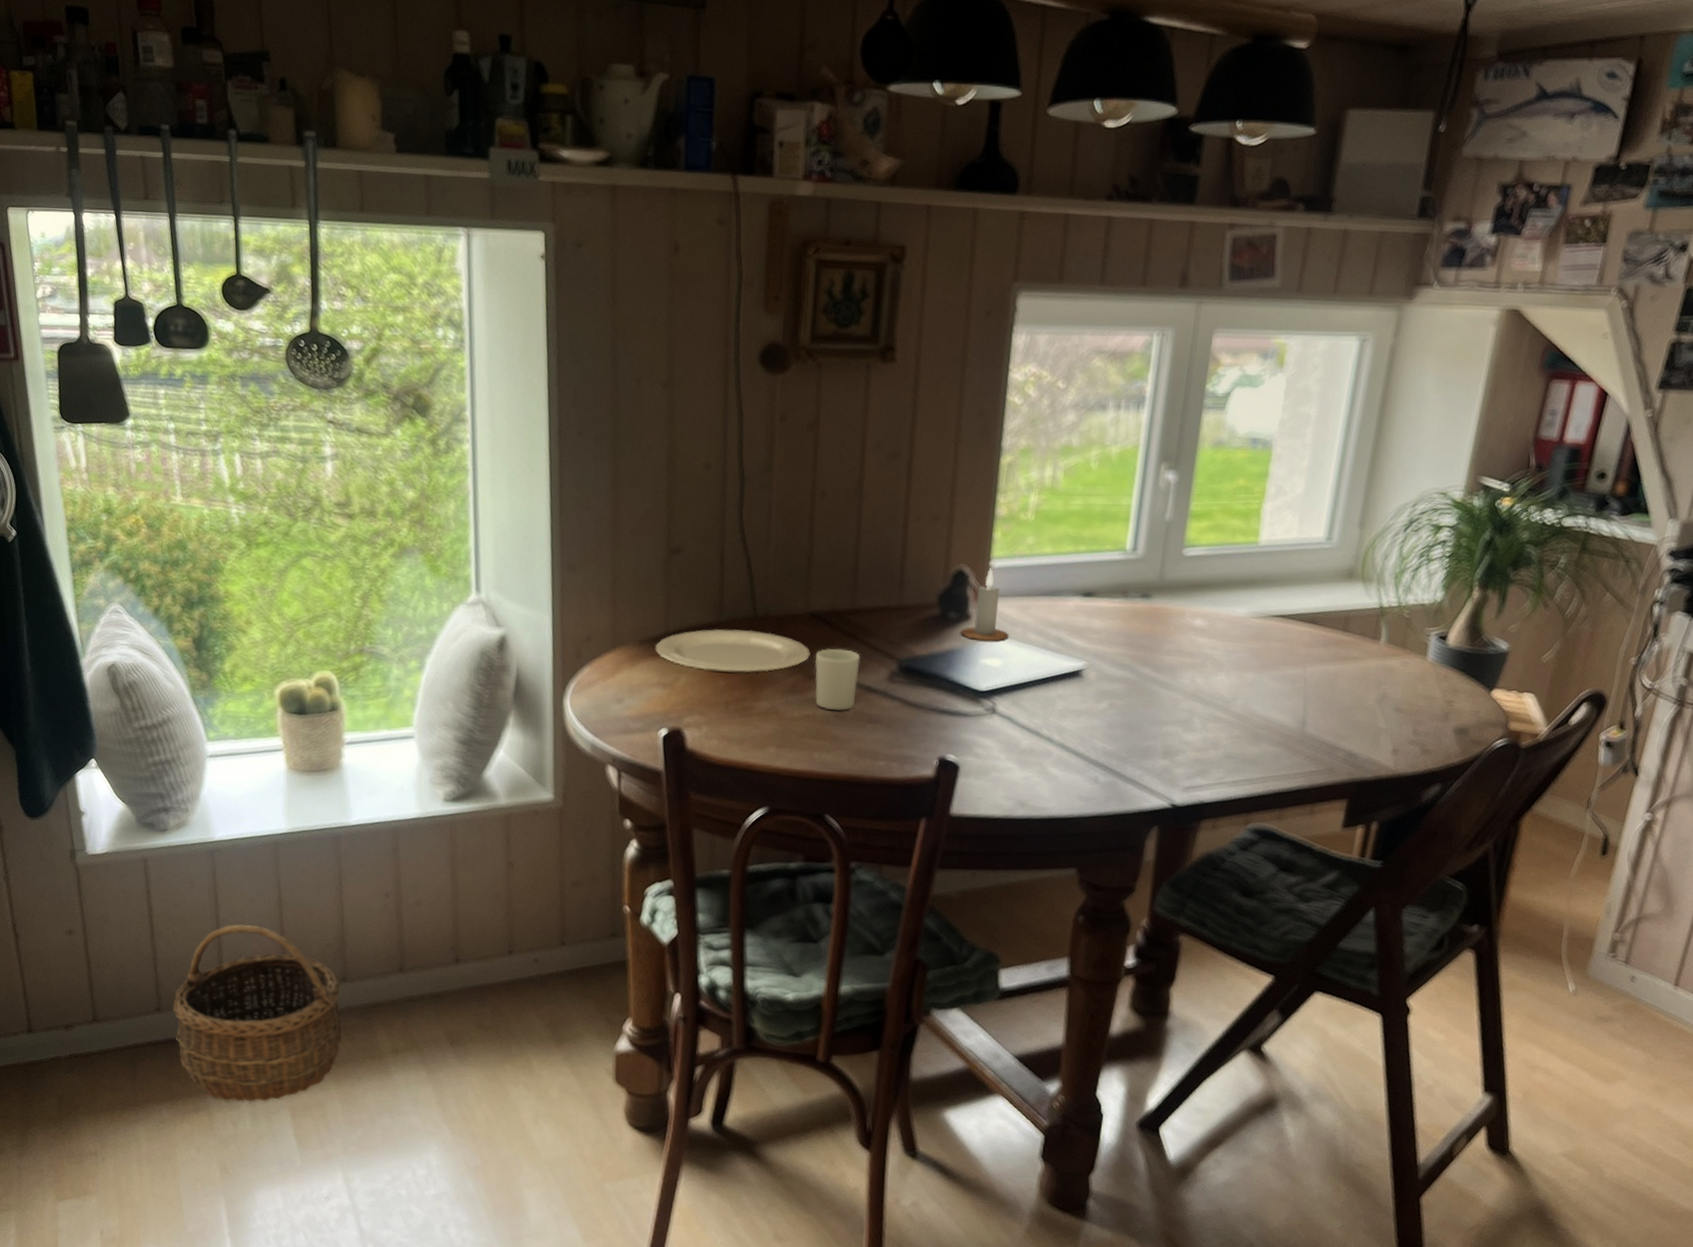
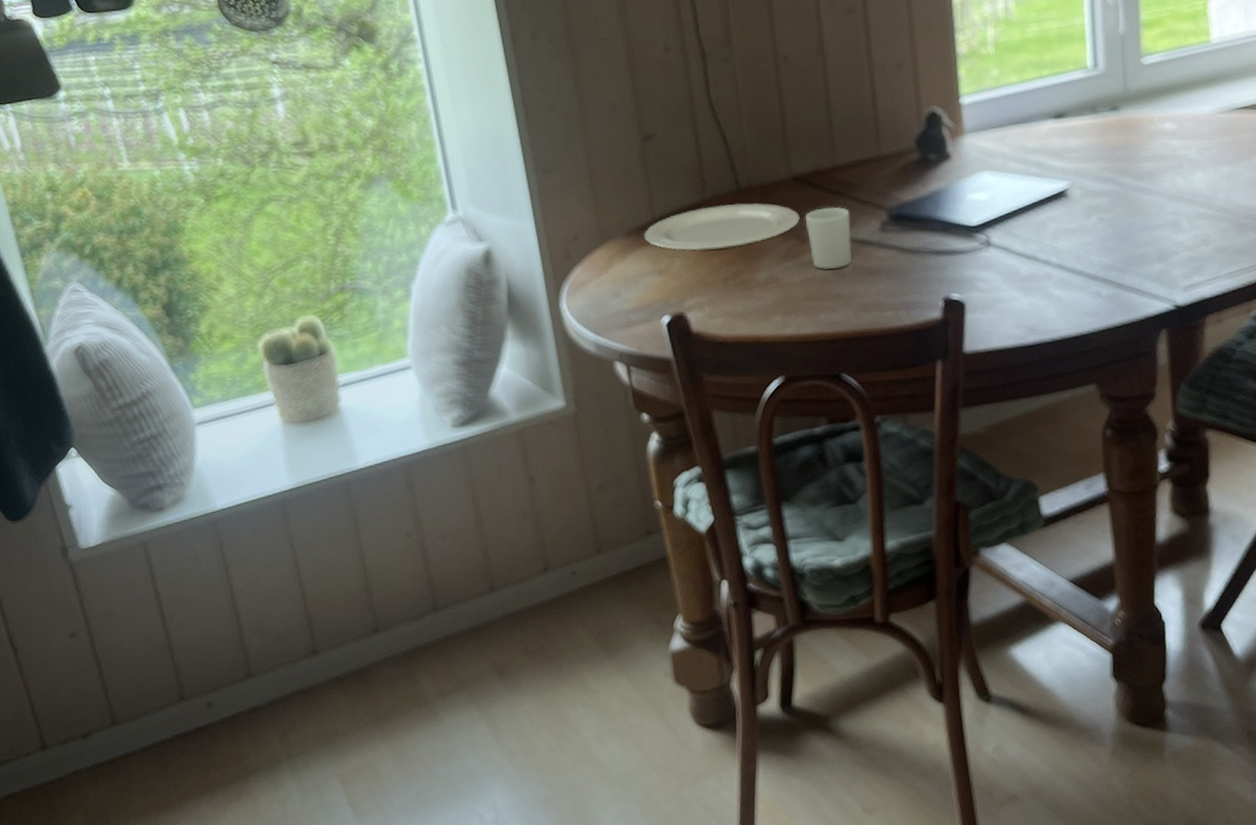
wicker basket: present [173,924,343,1102] -> none [197,591,384,781]
candle: present [960,568,1009,641] -> none [942,105,990,177]

